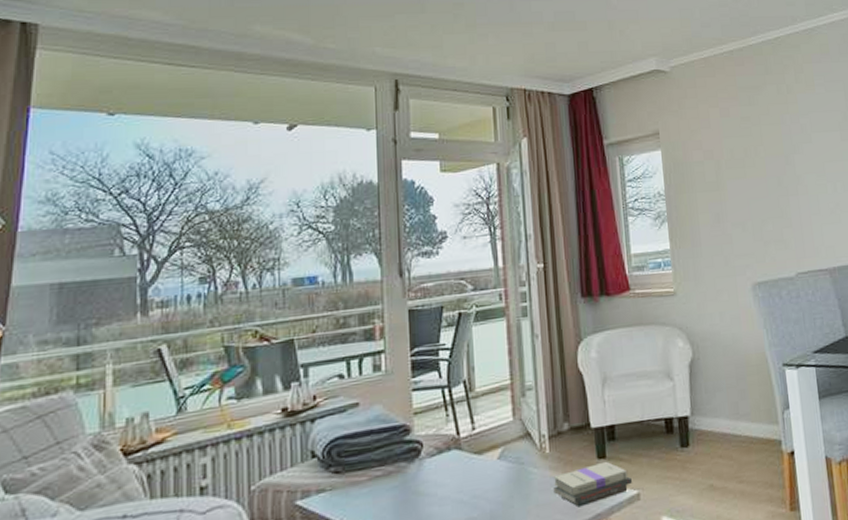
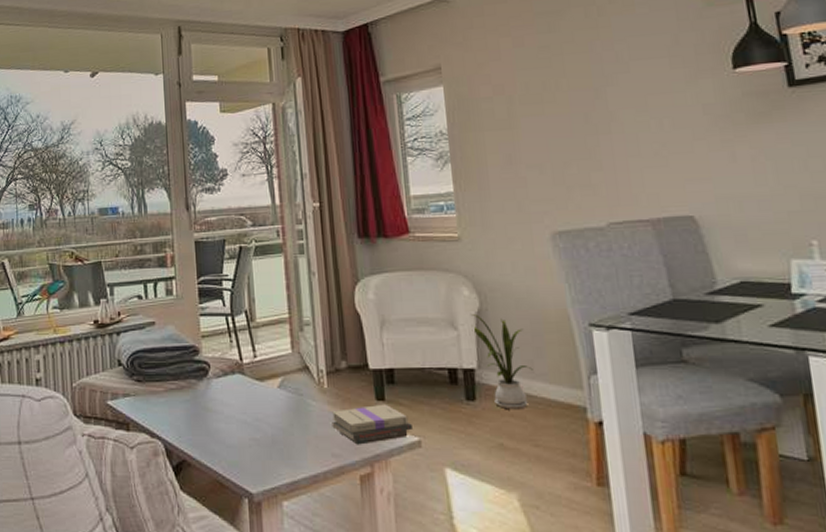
house plant: none [684,363,738,451] -> present [470,313,533,410]

